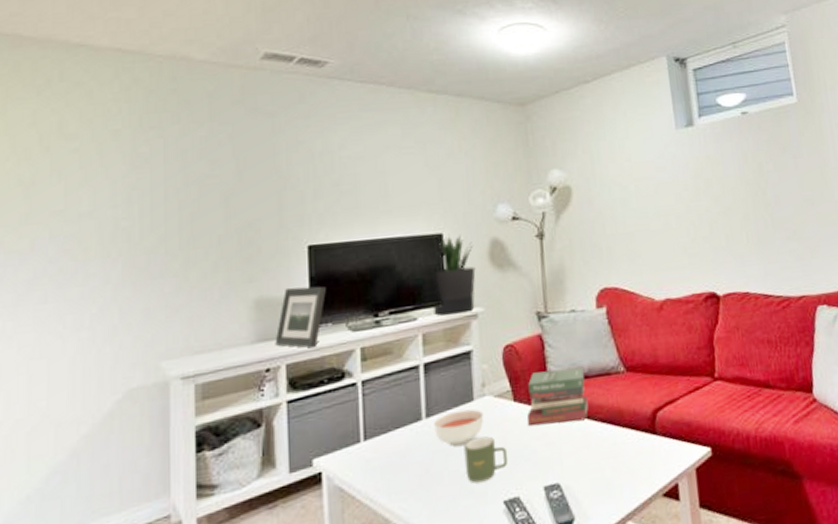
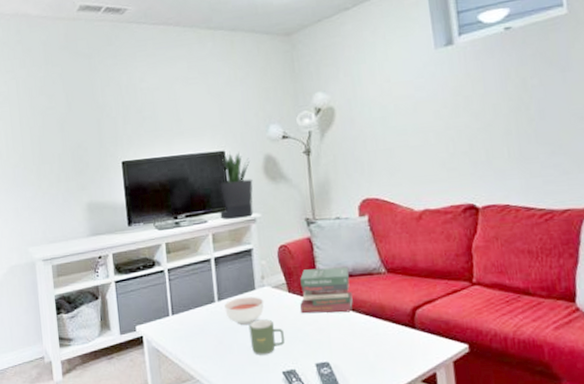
picture frame: present [275,286,326,348] -> none [103,193,137,242]

